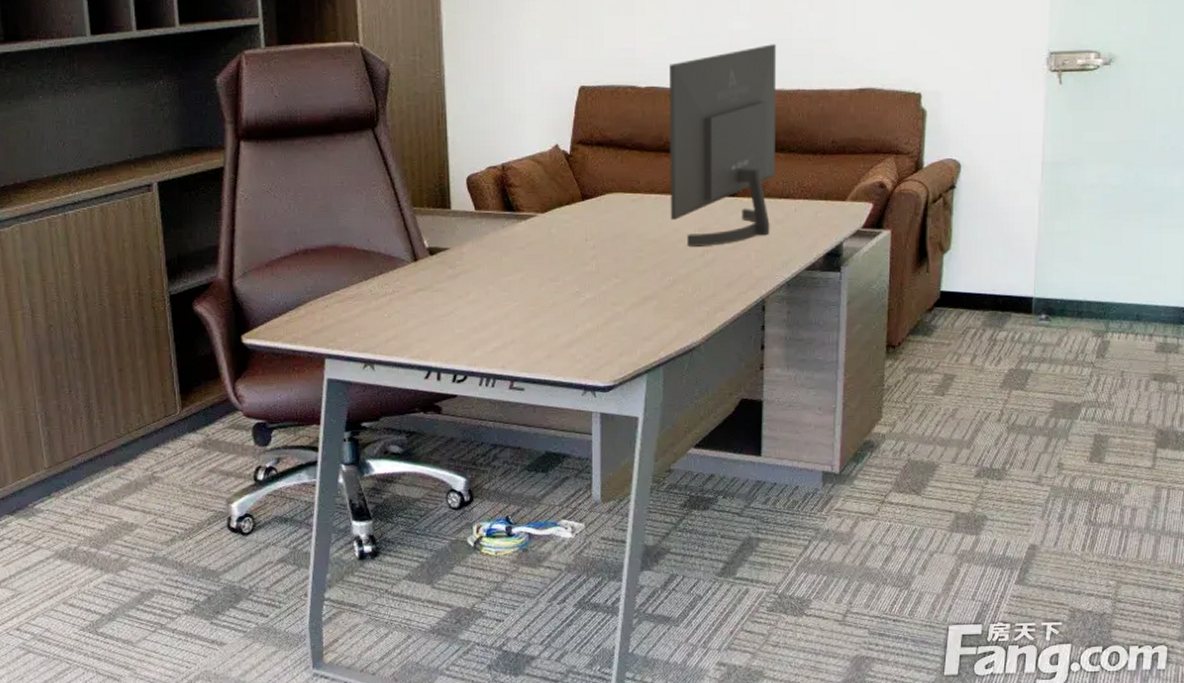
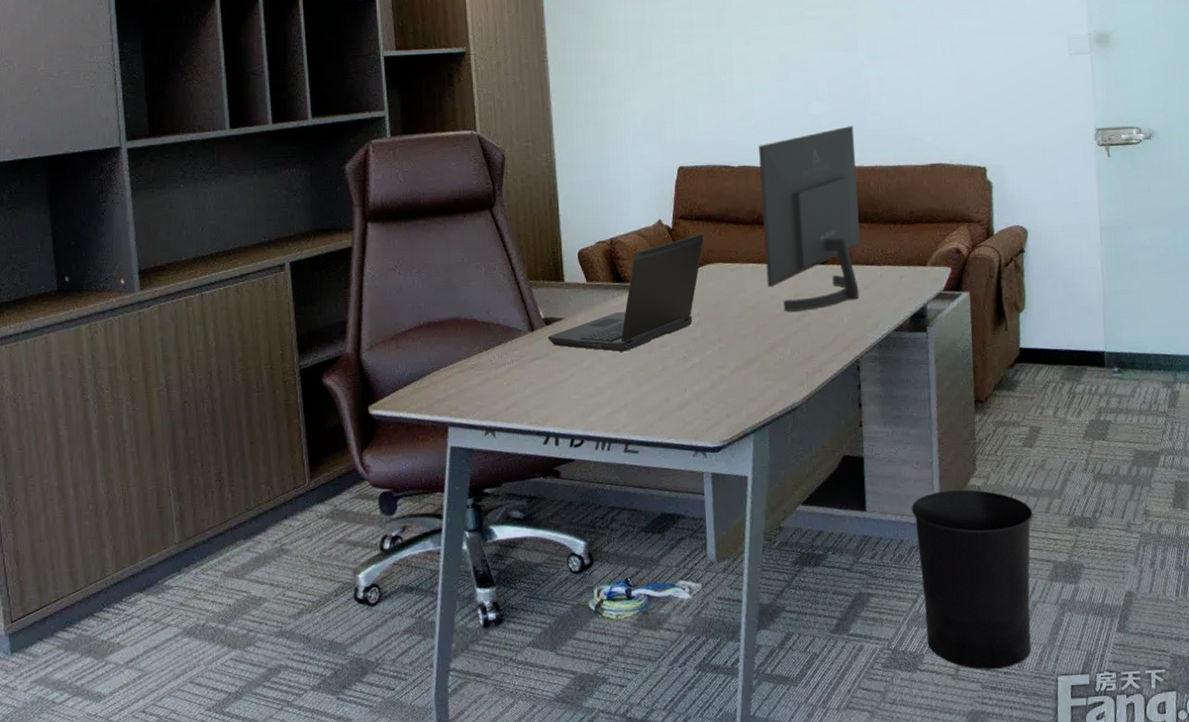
laptop computer: none [431,160,604,285] -> present [547,233,704,352]
waste bin: none [810,437,938,616] -> present [912,489,1033,669]

